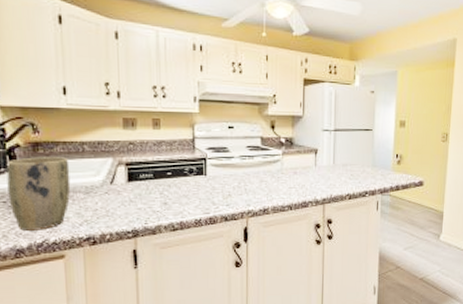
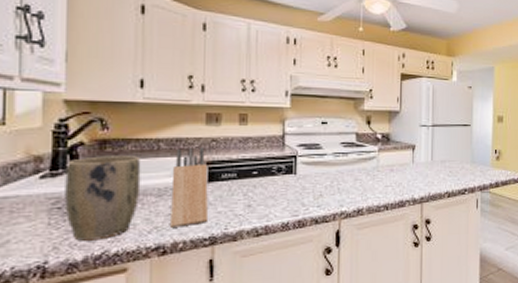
knife block: none [96,149,131,221] -> present [171,147,209,228]

